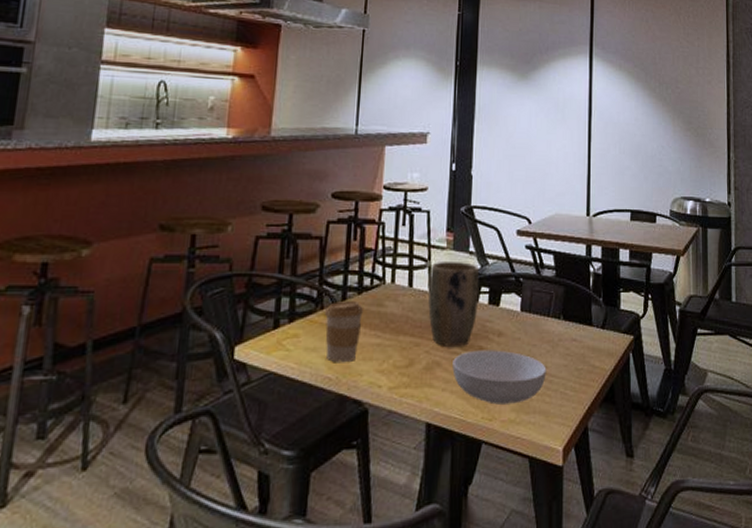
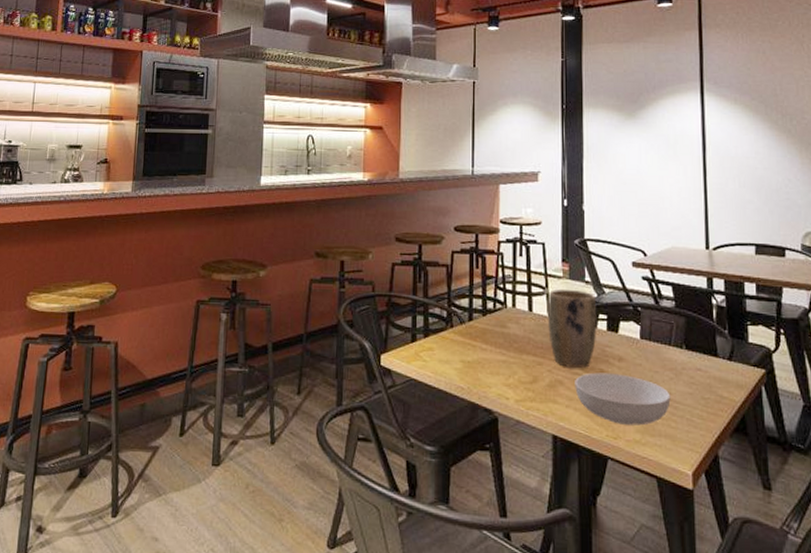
coffee cup: present [325,301,364,363] -> none [455,321,489,375]

